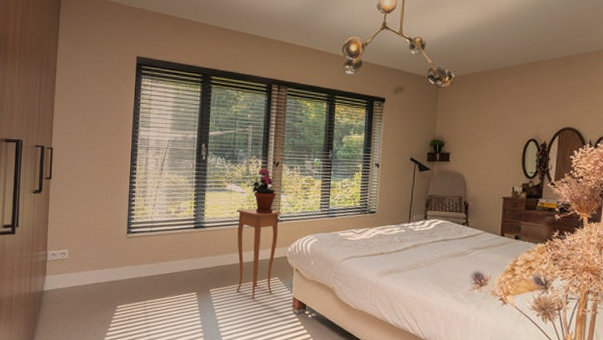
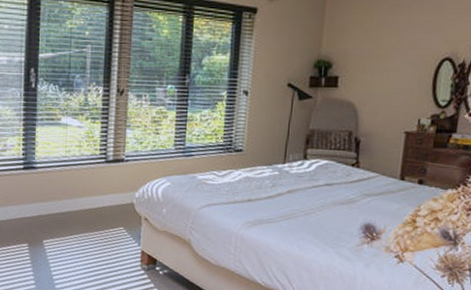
side table: present [236,208,282,299] -> none [73,145,128,252]
potted plant: present [252,168,276,213] -> none [91,97,121,152]

